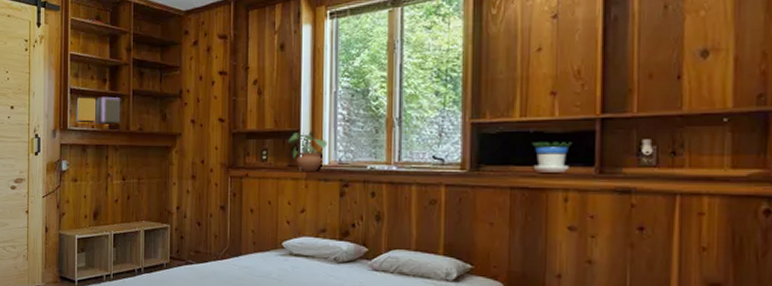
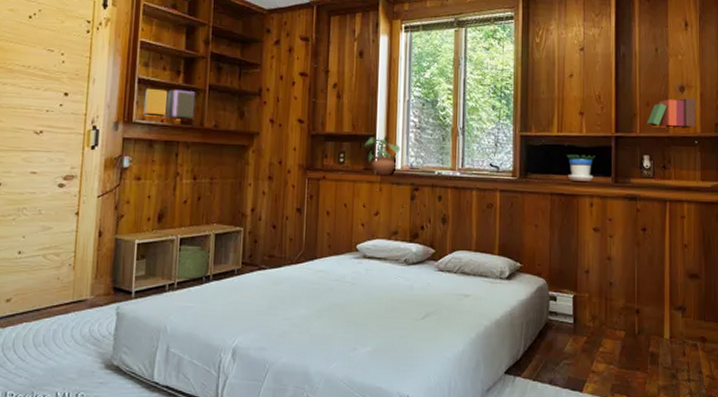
basket: none [105,240,140,271] -> present [169,245,210,279]
books: none [648,64,727,104] -> present [647,98,696,129]

